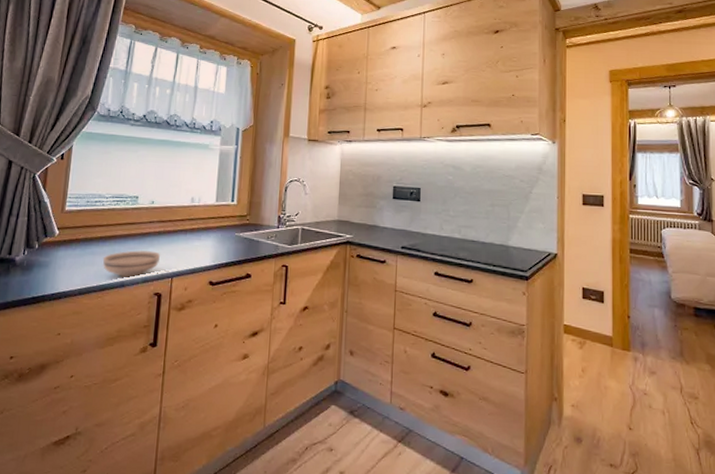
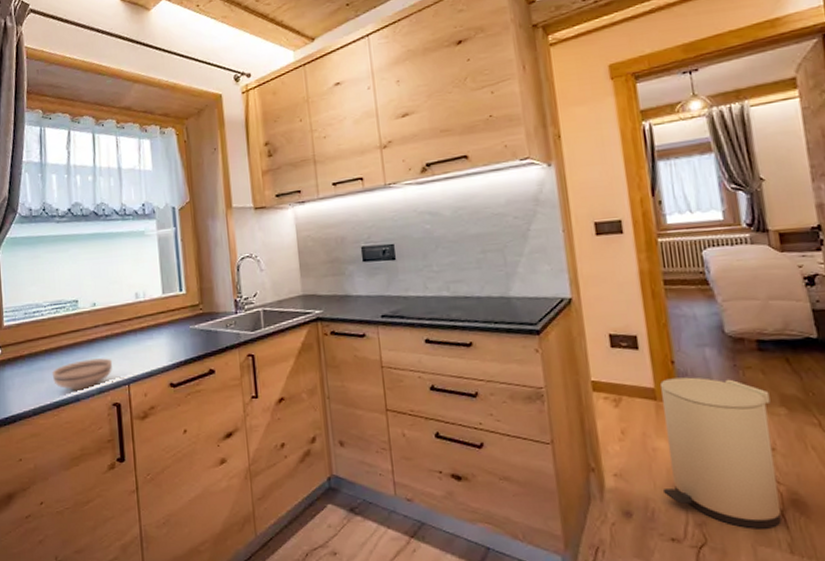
pedal bin: none [608,330,699,464] -> present [659,377,782,529]

